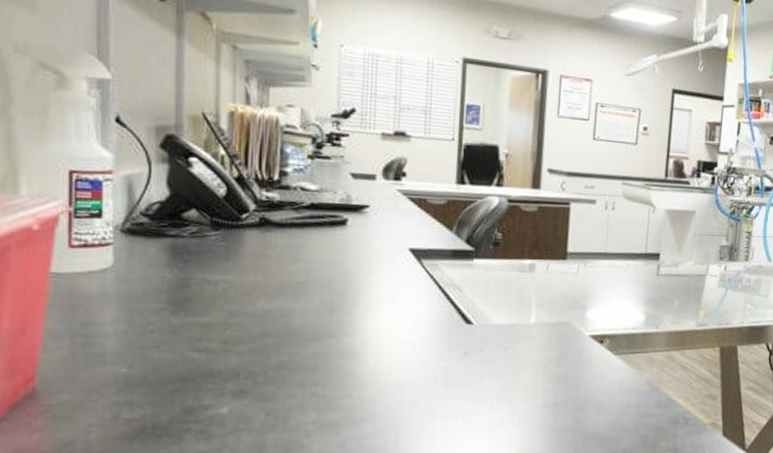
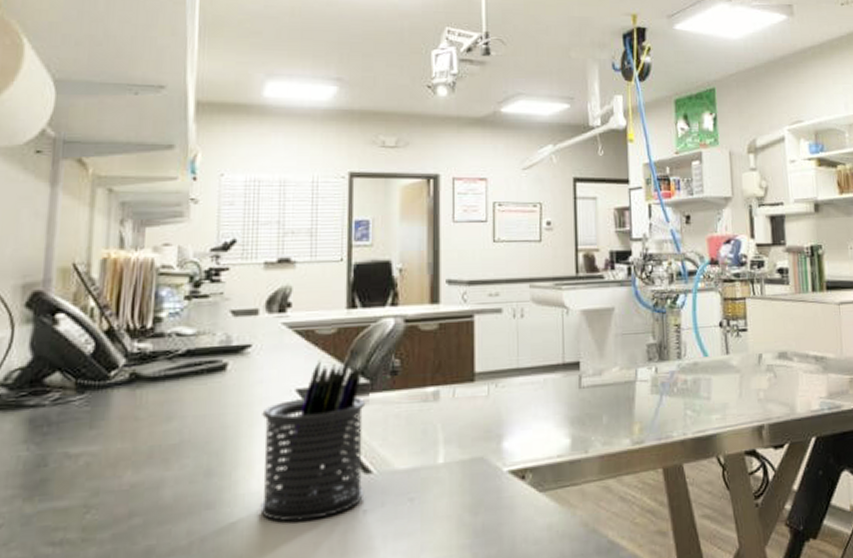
pen holder: none [376,225,470,356] -> present [260,356,366,522]

